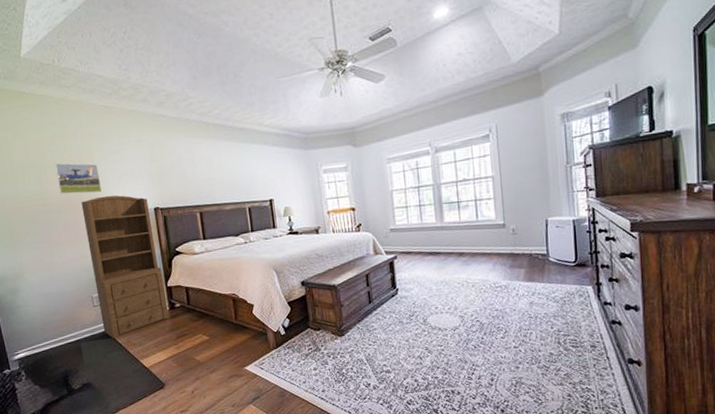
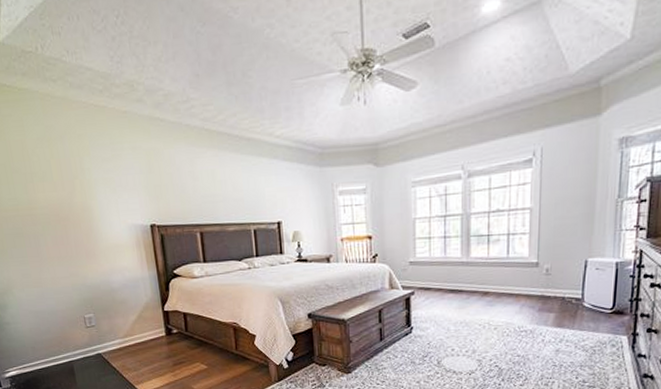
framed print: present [54,162,103,195] -> none [41,168,94,205]
shelving unit: present [81,195,169,339] -> none [71,208,166,362]

